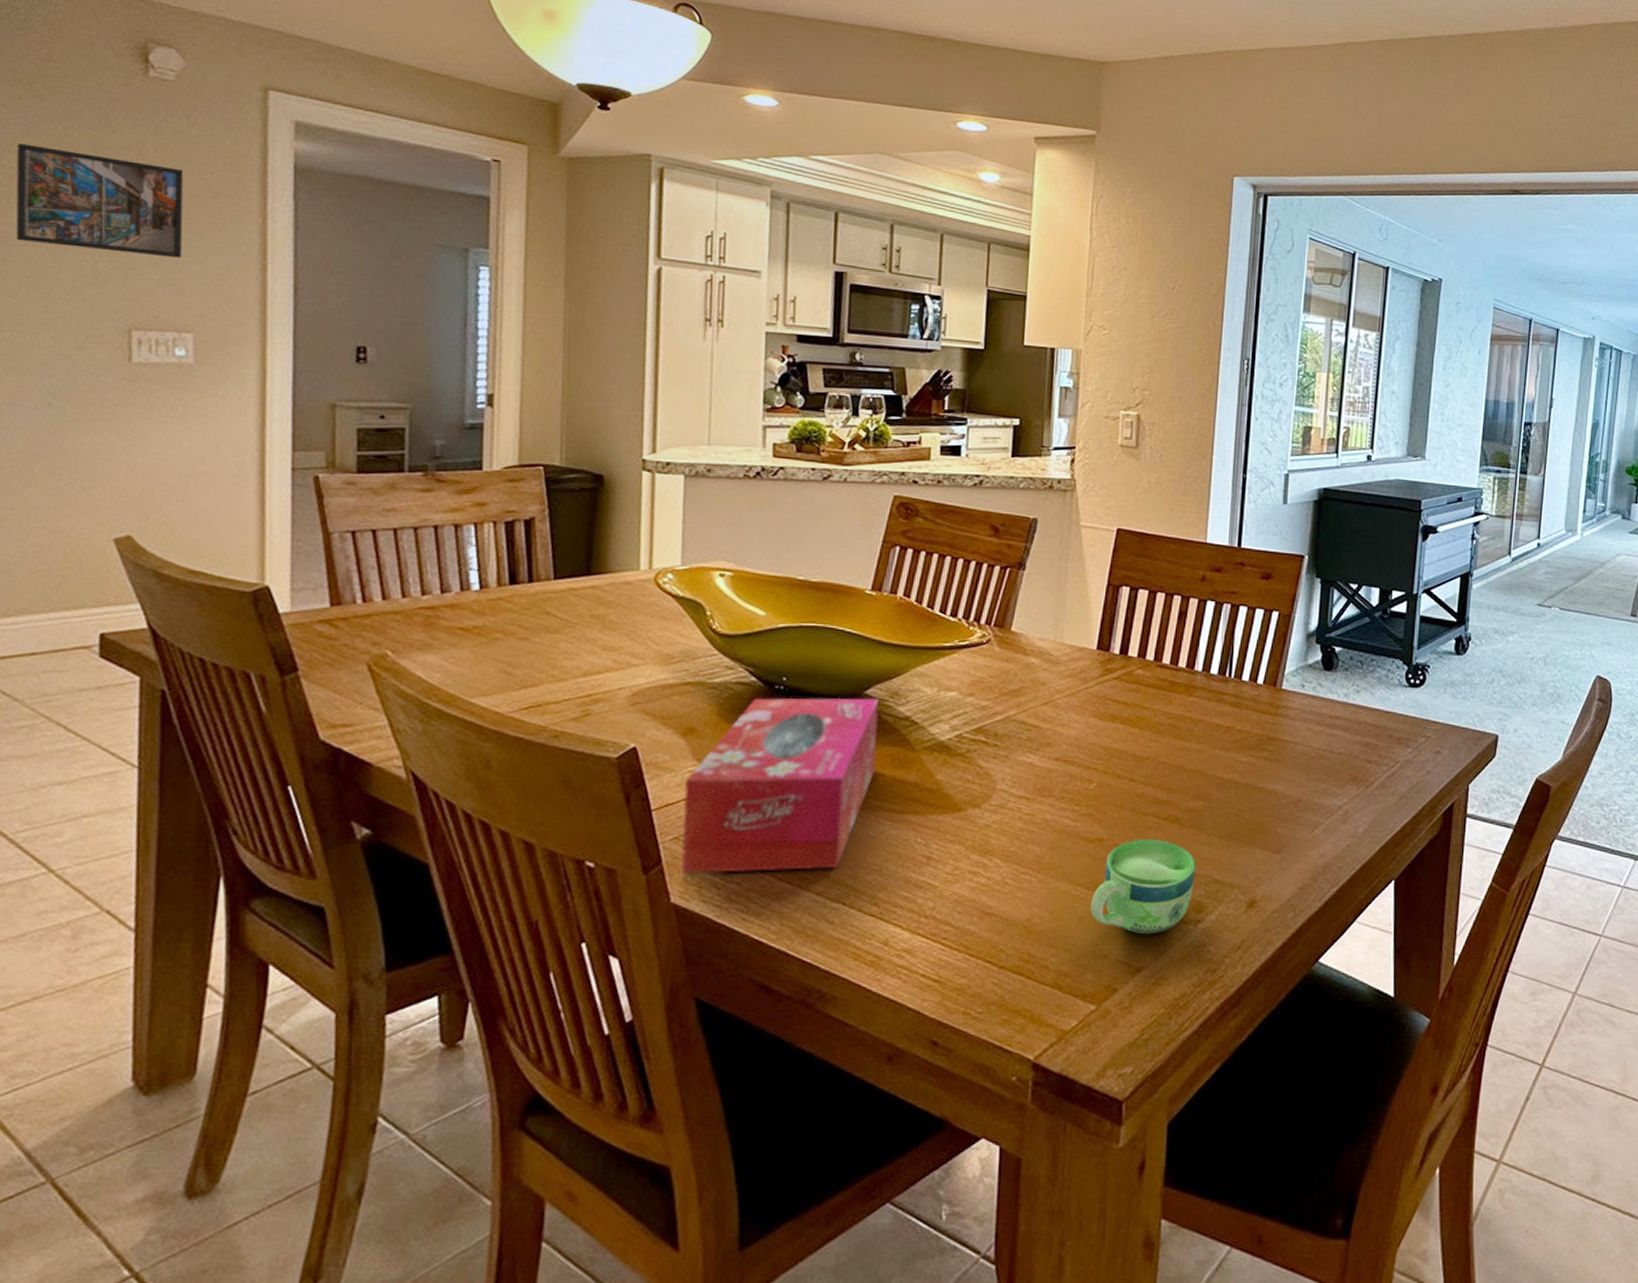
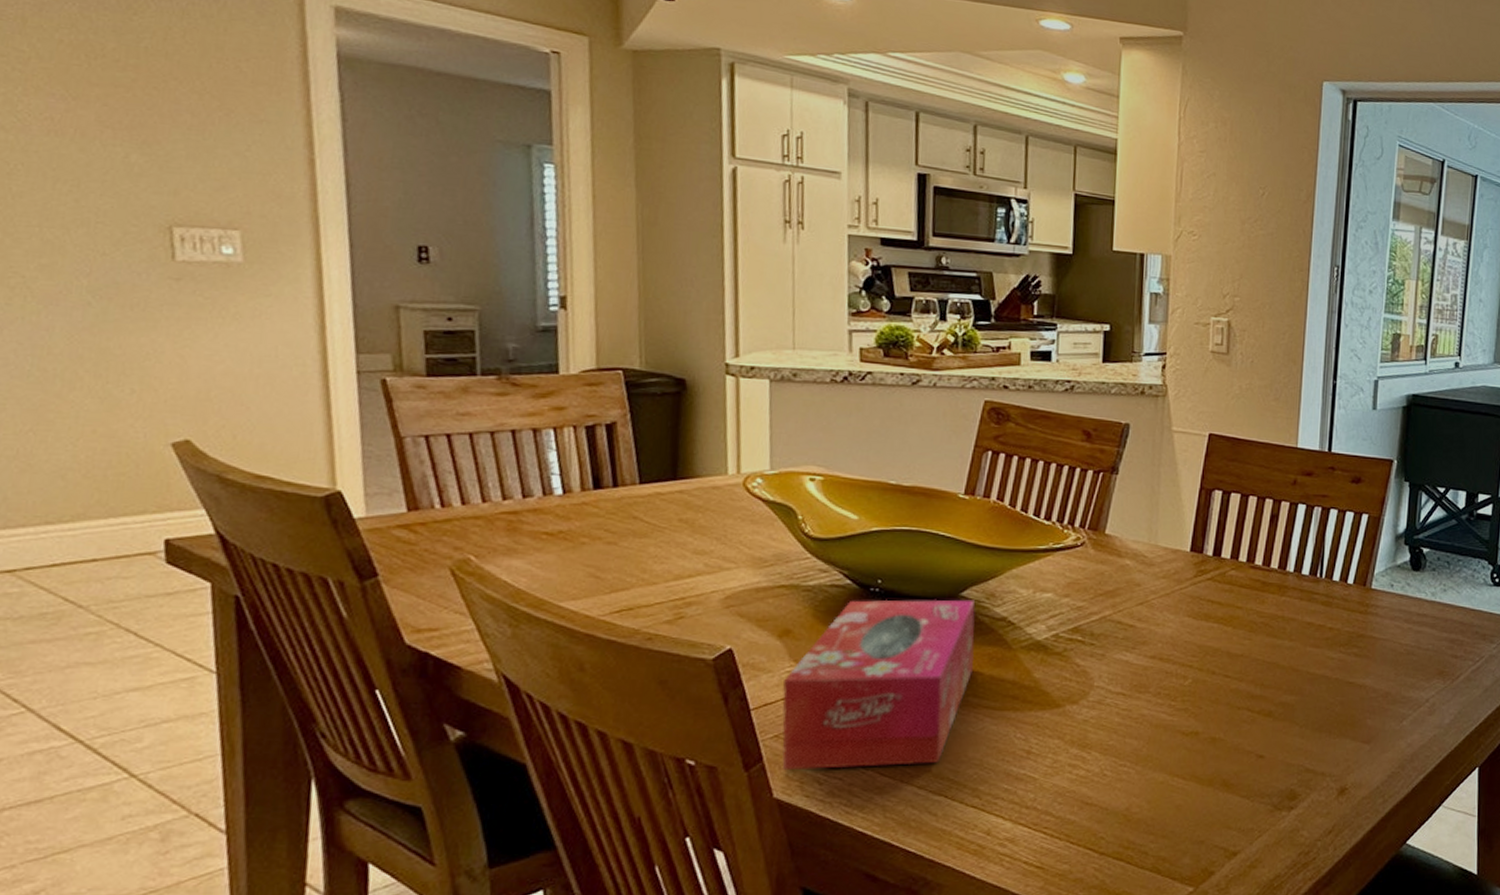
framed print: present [15,143,184,258] -> none [28,25,222,151]
cup: present [1090,838,1197,935] -> none [1187,731,1290,821]

